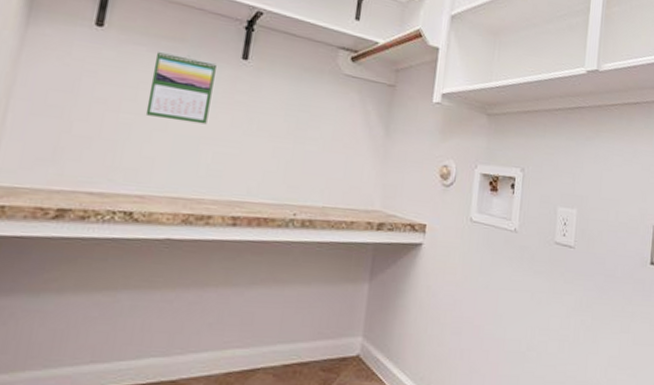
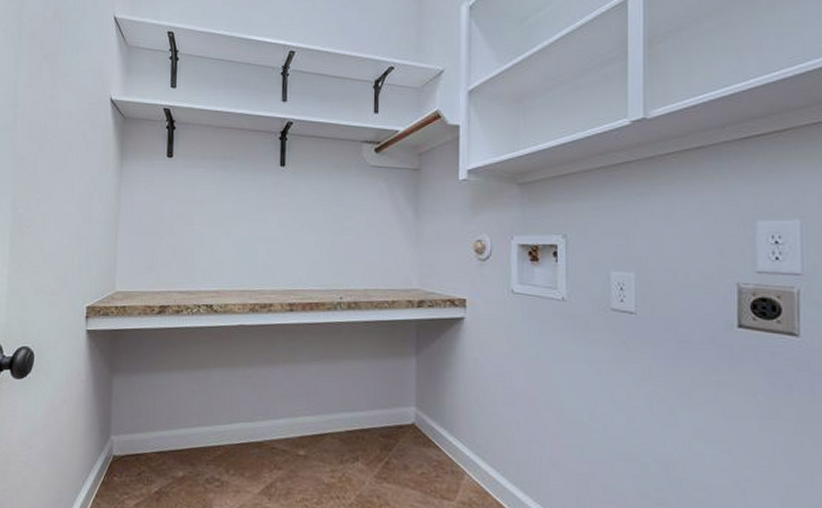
calendar: present [145,51,217,125] -> none [211,170,260,227]

